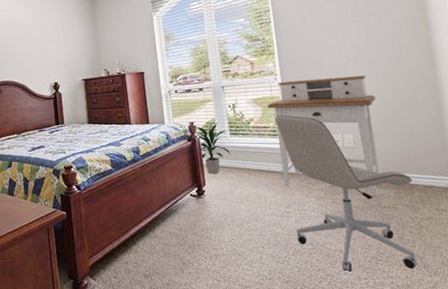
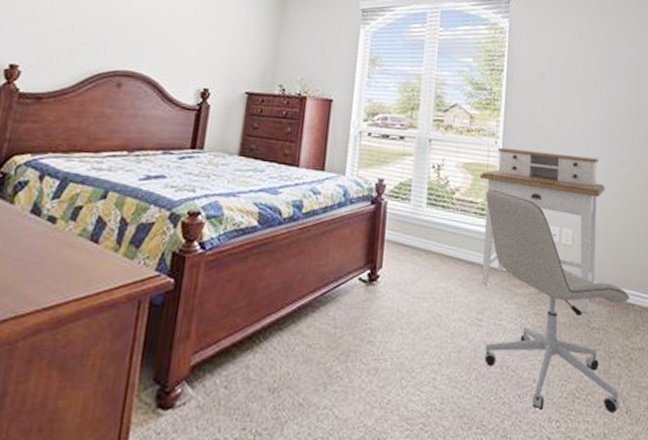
indoor plant: present [195,123,231,174] -> none [384,185,426,255]

